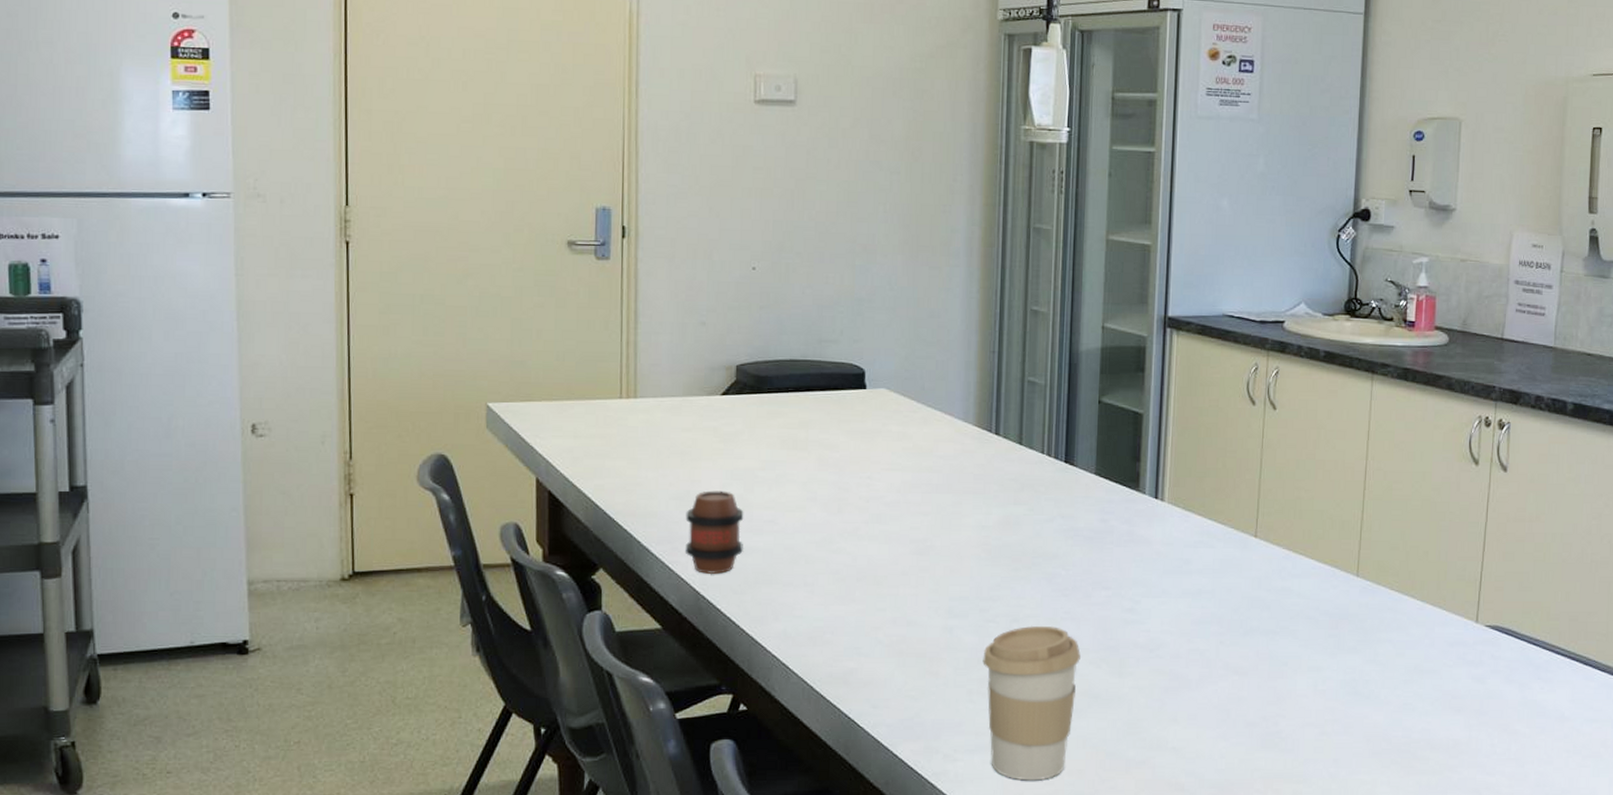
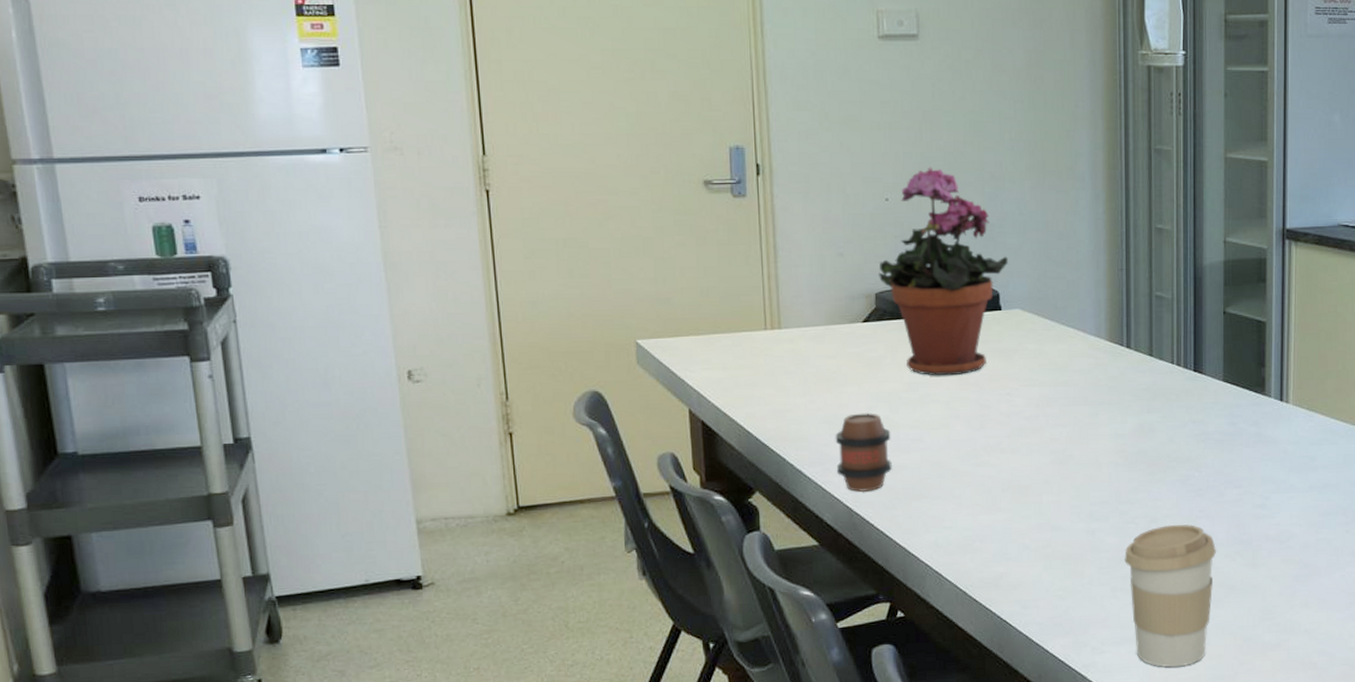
potted plant: none [741,236,876,456] -> present [879,167,1008,376]

